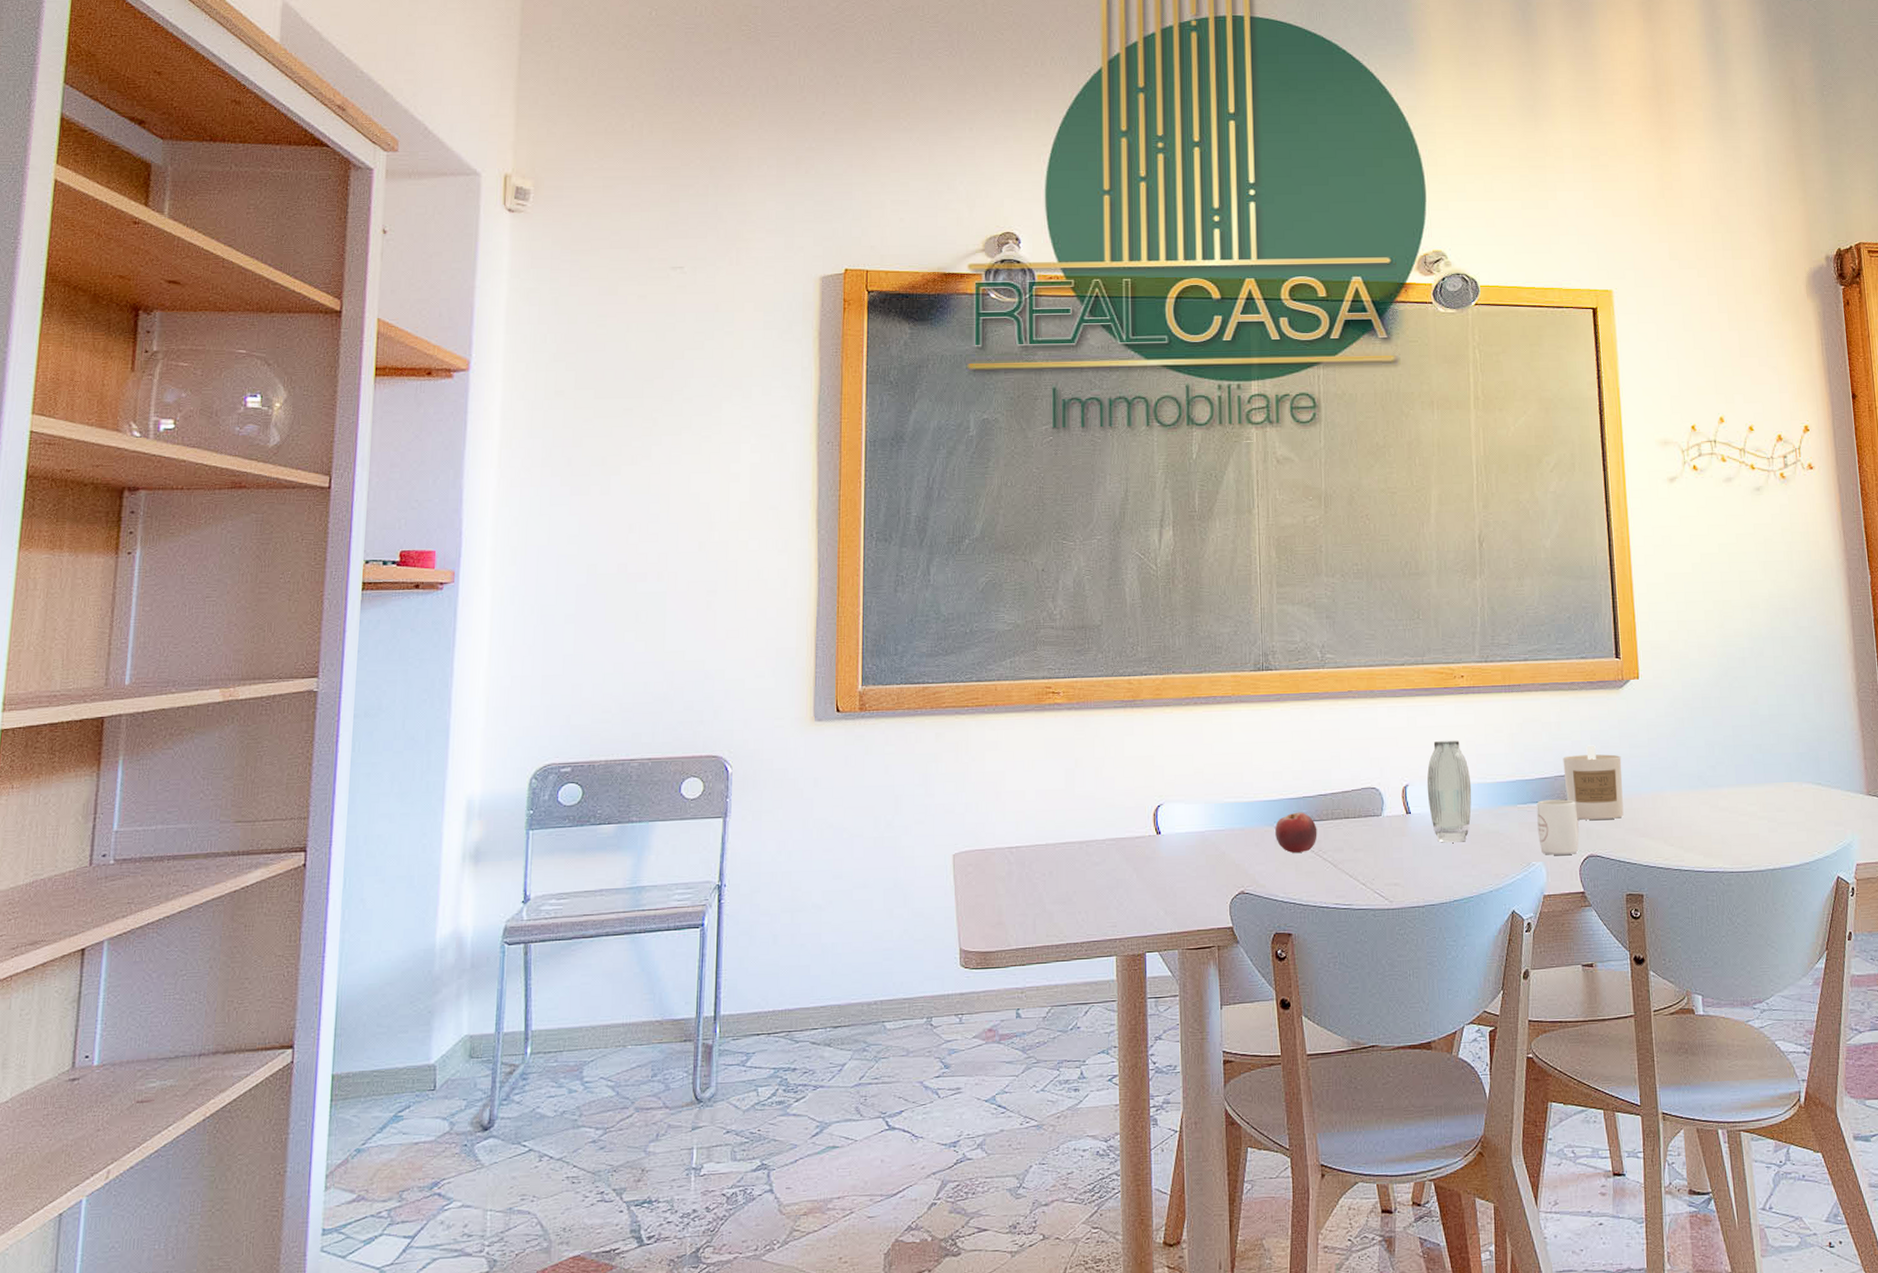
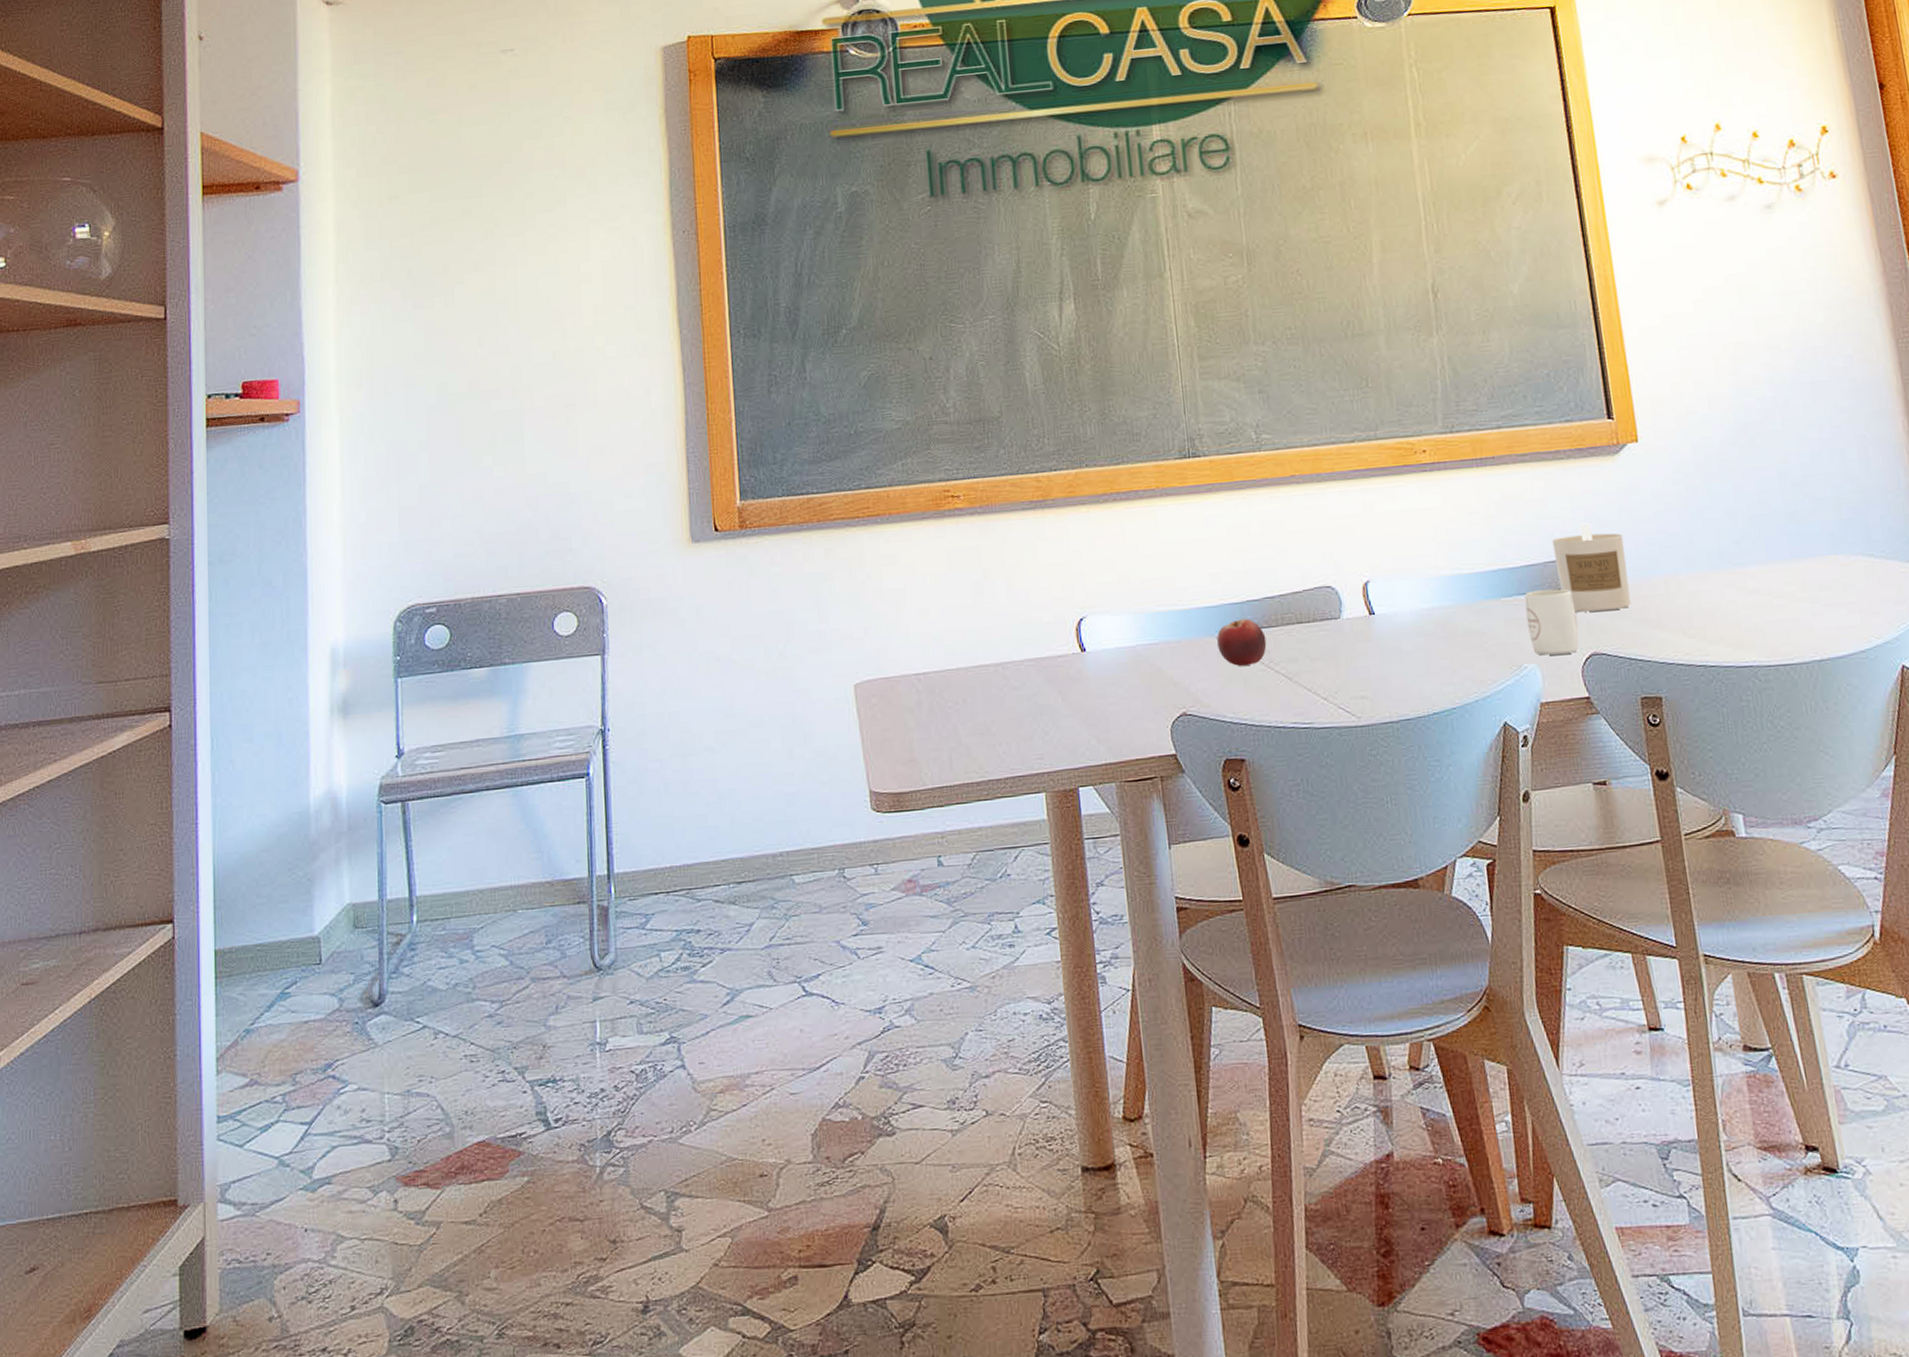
vase: present [1426,740,1472,843] -> none [1390,526,1447,647]

